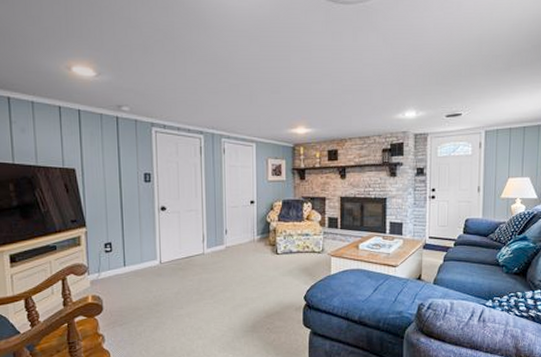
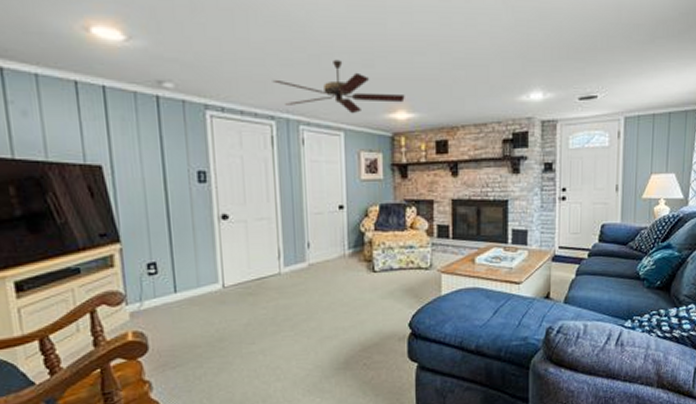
ceiling fan: none [202,88,304,130] -> present [272,59,405,114]

